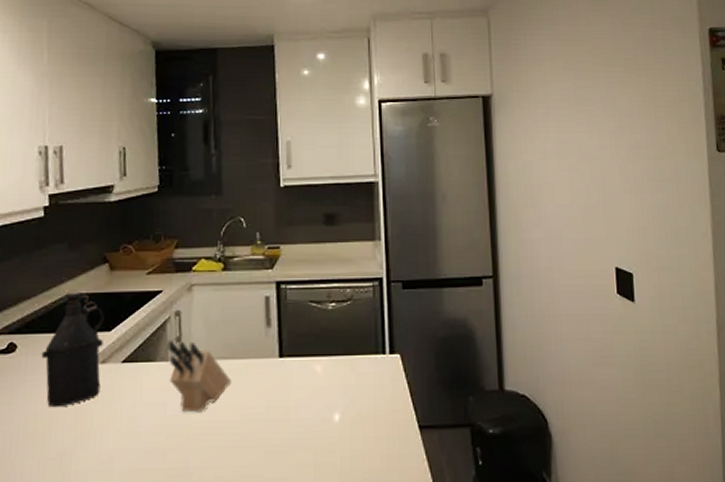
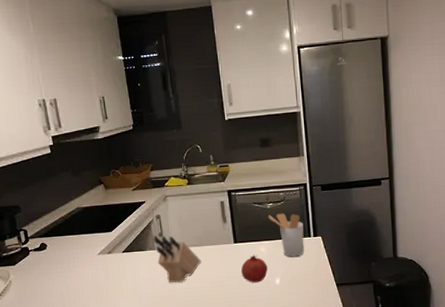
bottle: present [41,291,105,408] -> none [65,205,110,285]
fruit: none [285,375,324,418] -> present [240,254,268,283]
utensil holder: none [329,317,376,382] -> present [268,213,305,257]

